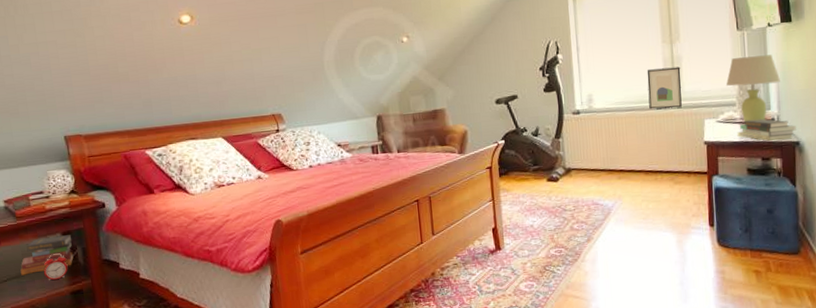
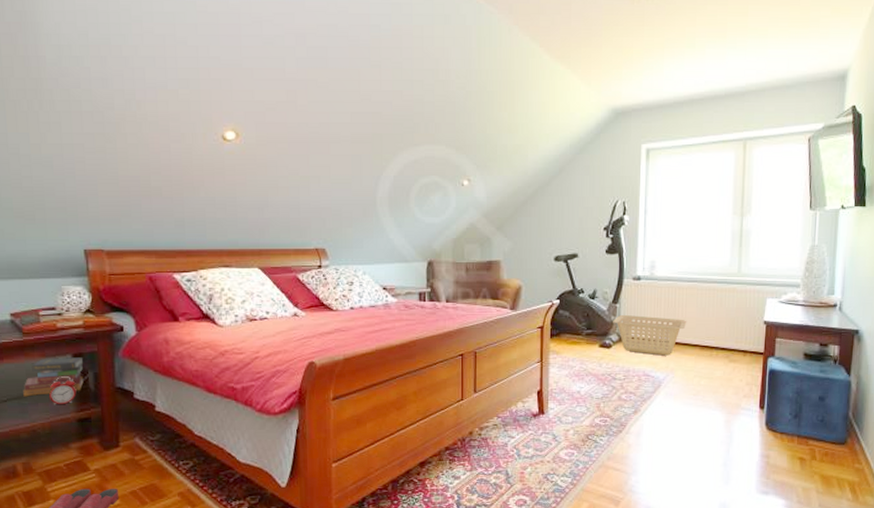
laundry basket: none [557,147,629,185] -> present [613,314,687,356]
picture frame: present [647,66,682,109] -> none [712,241,748,284]
table lamp: present [726,54,780,121] -> none [793,238,847,305]
books: present [737,118,796,141] -> none [798,303,857,326]

